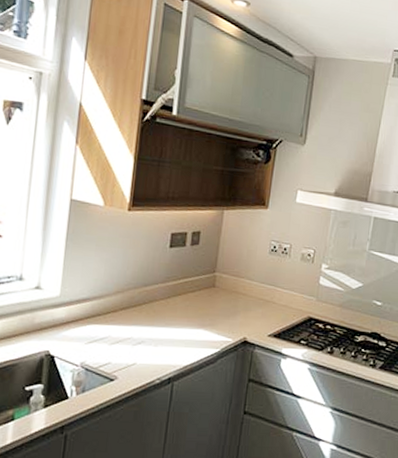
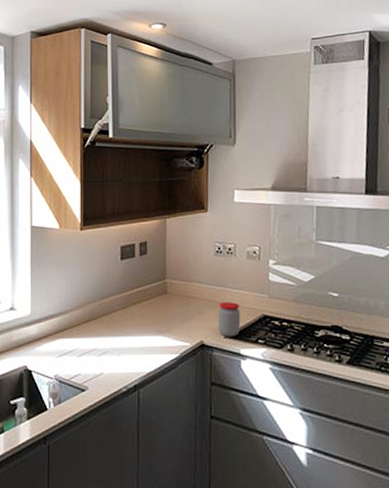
jar: none [262,301,288,336] -> present [218,302,241,337]

